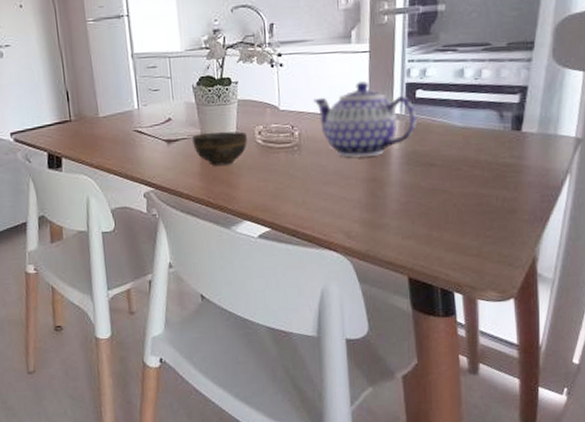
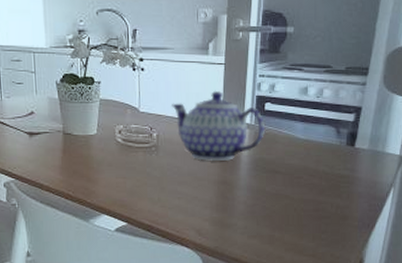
cup: present [192,131,247,166] -> none [54,128,108,160]

